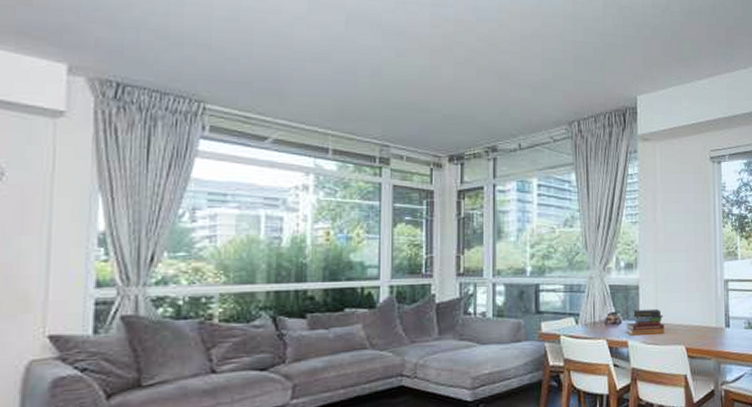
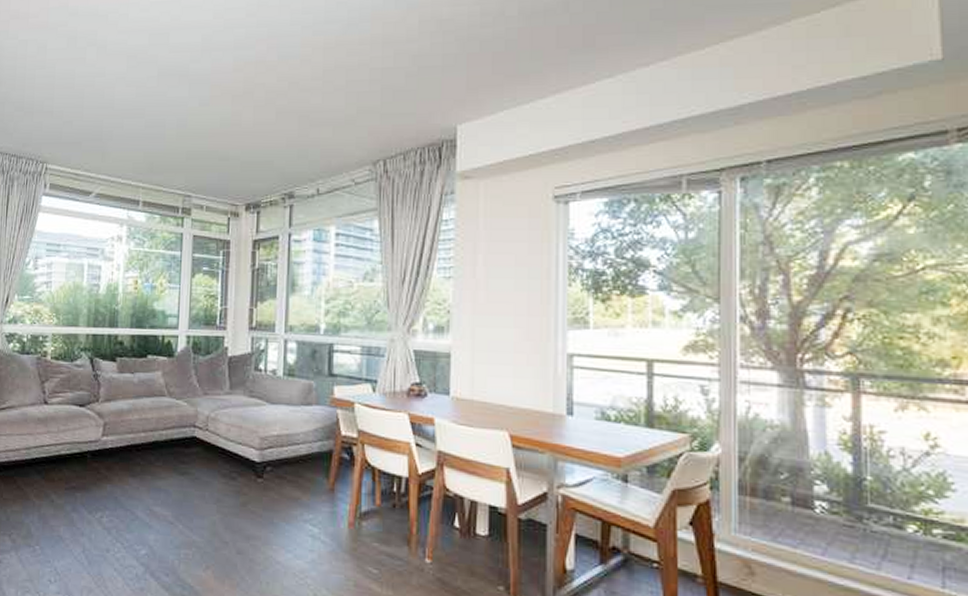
books: present [626,309,664,335] -> none [432,381,482,414]

